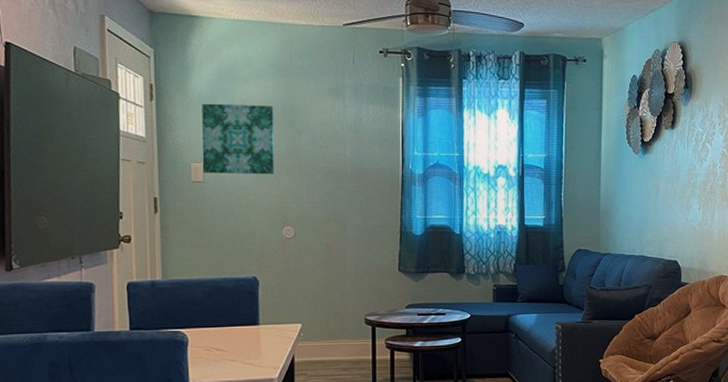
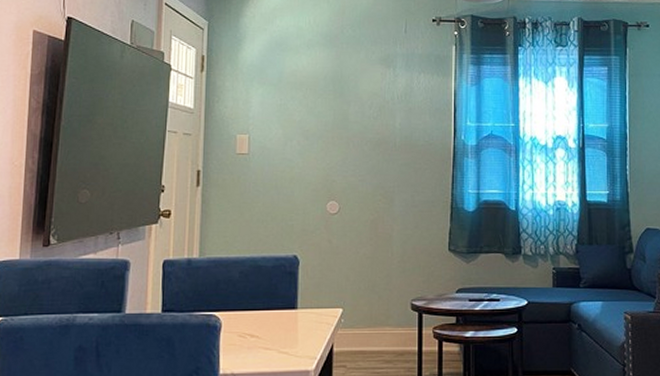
wall art: present [202,103,274,175] -> none [248,74,323,147]

